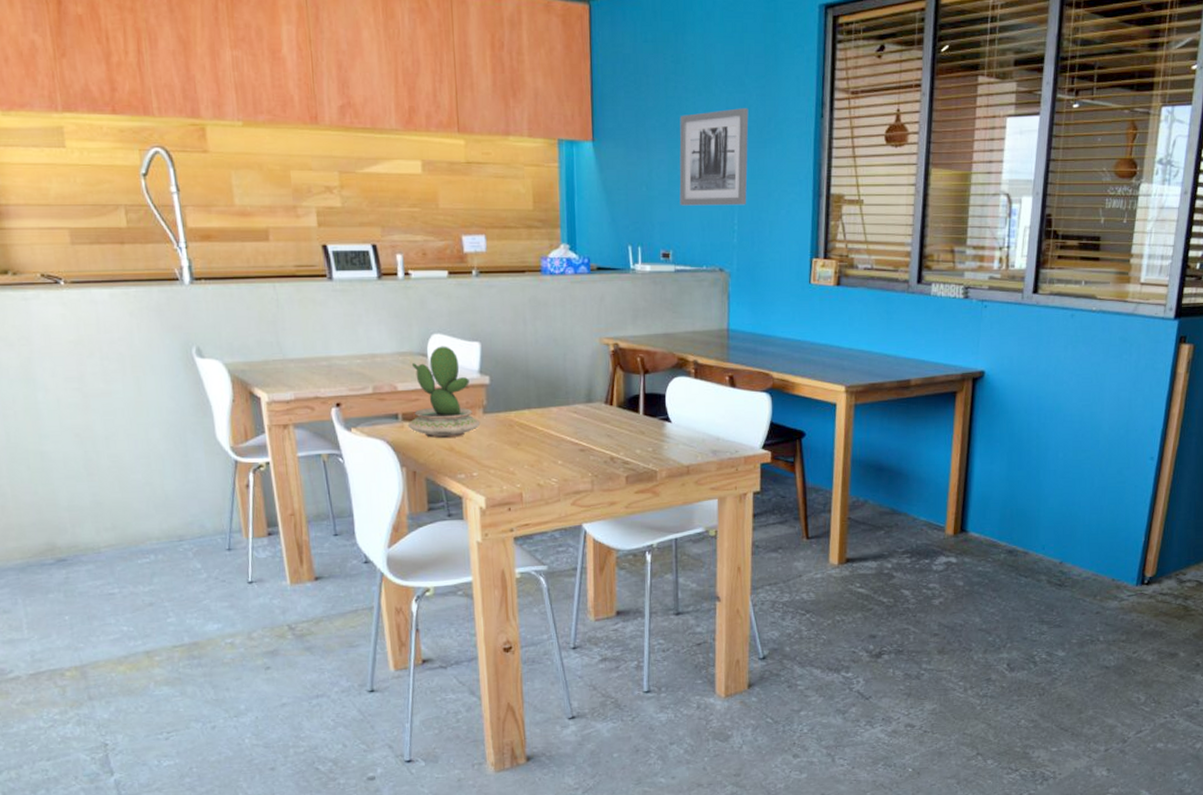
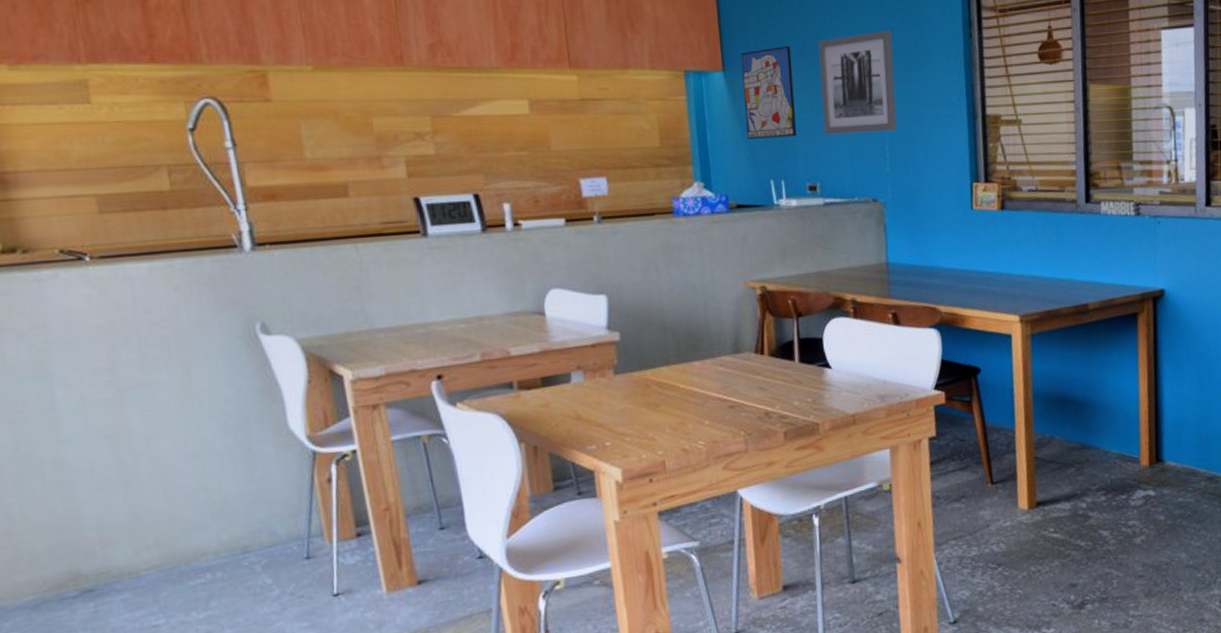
potted cactus: present [407,346,481,438] -> none [524,301,612,407]
wall art: none [609,120,655,206] -> present [740,46,797,139]

